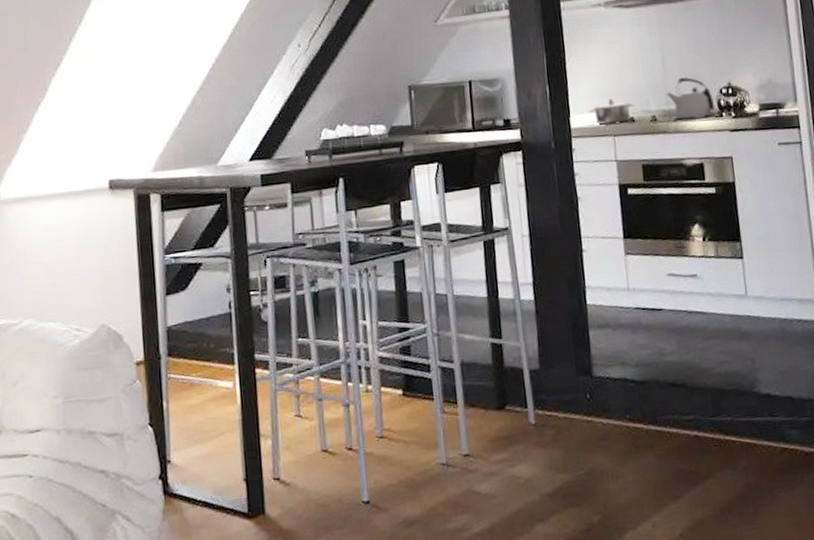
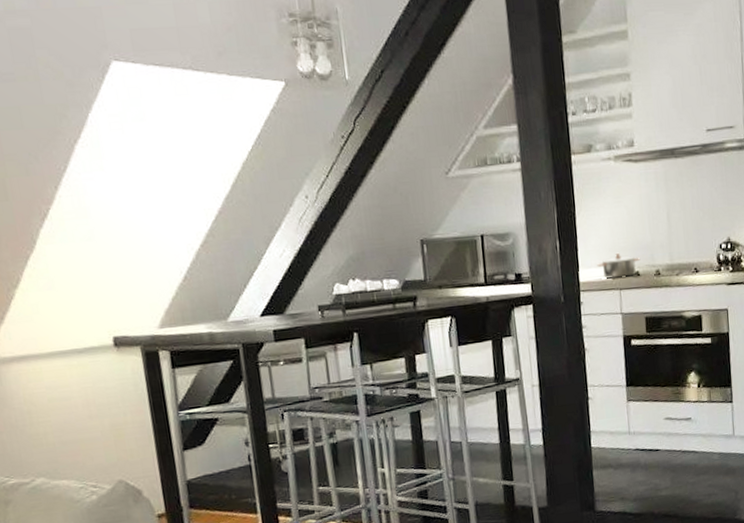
kettle: present [667,77,714,120] -> none [671,232,714,274]

